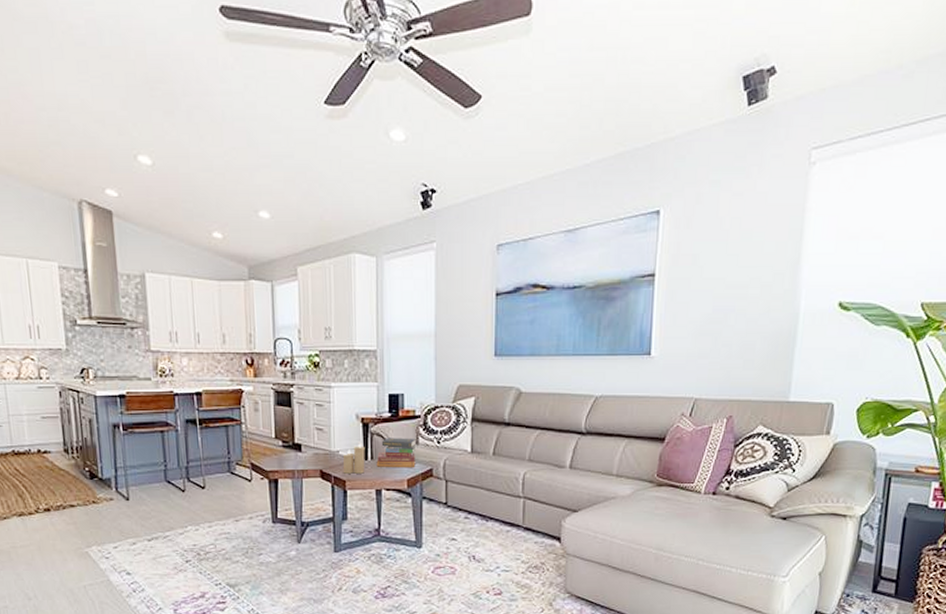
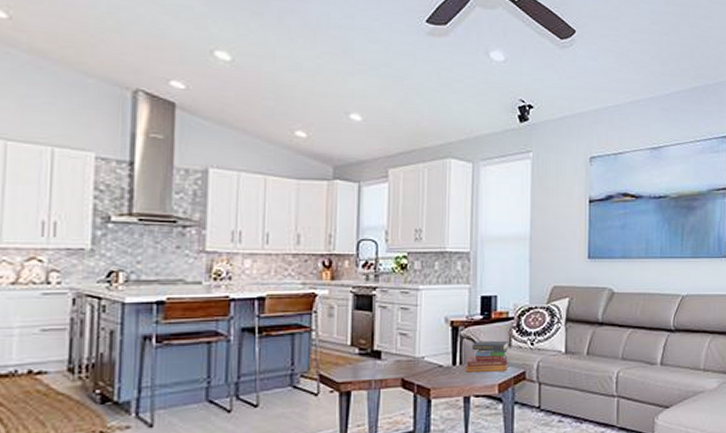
candle: present [342,443,365,474] -> none [427,347,453,381]

